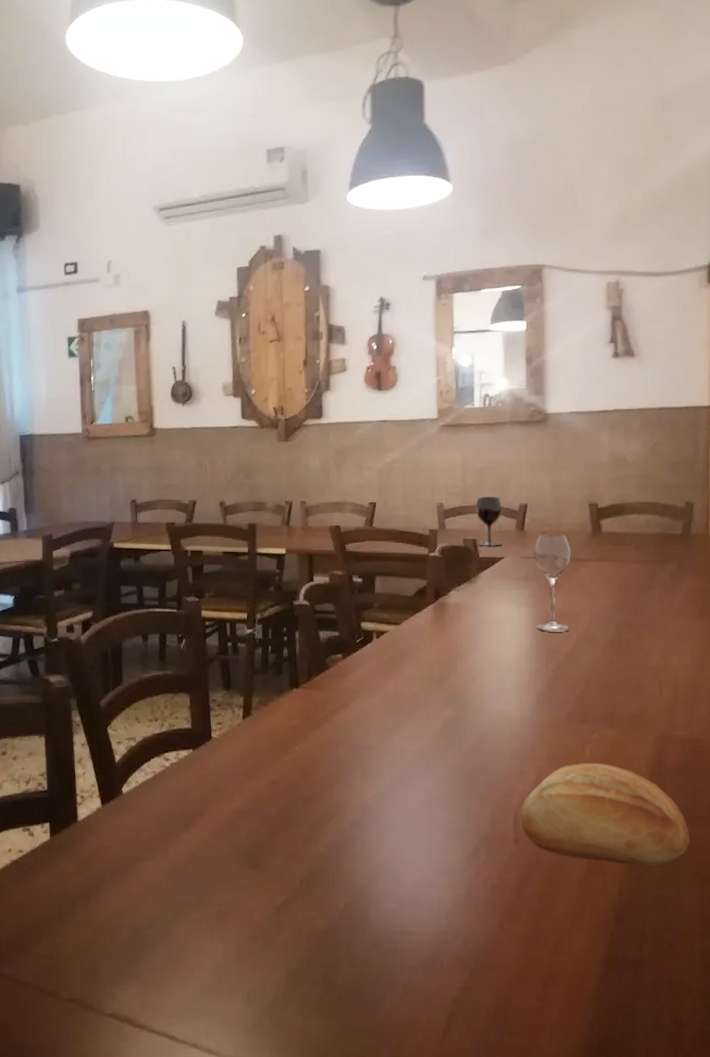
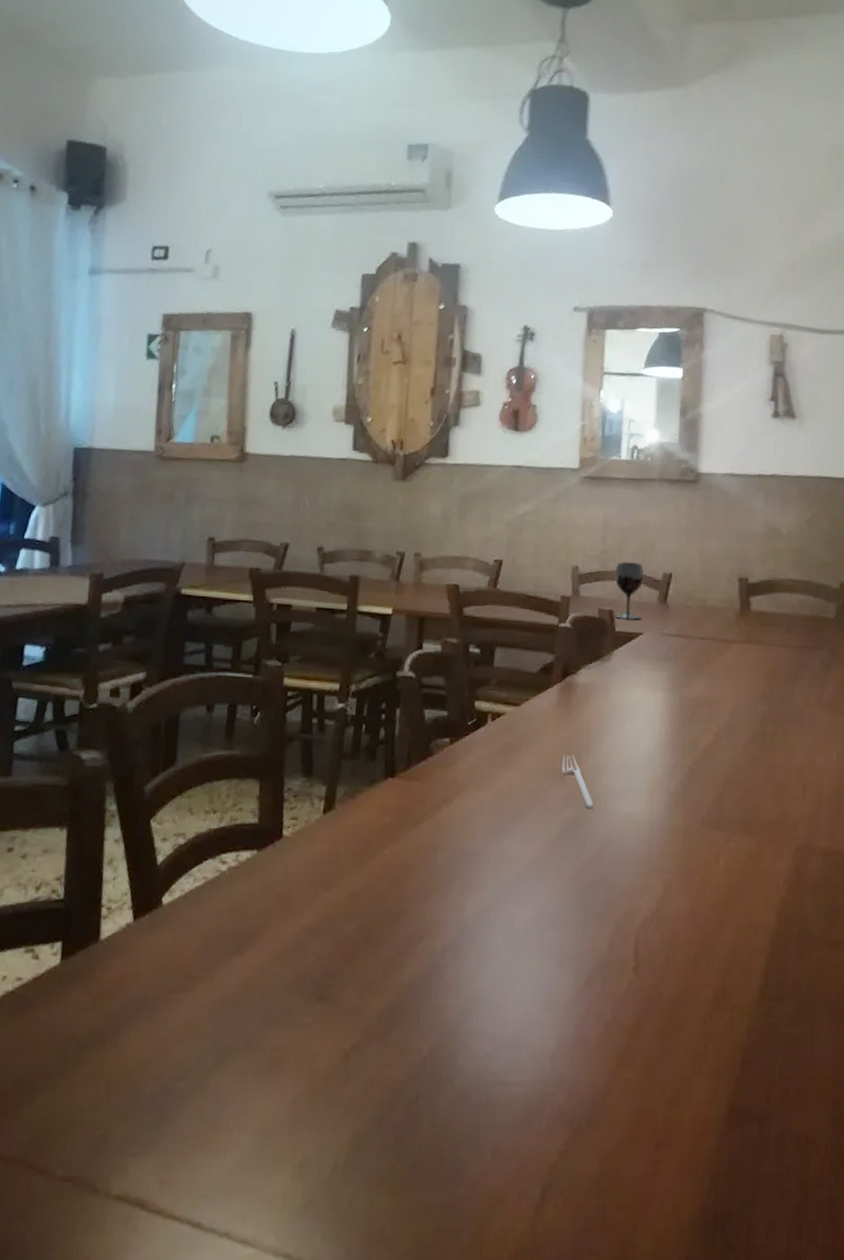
fork: none [440,663,470,709] -> present [561,754,594,809]
bread: present [520,762,691,867] -> none [643,876,828,1001]
wineglass: present [534,533,571,632] -> none [674,608,717,723]

